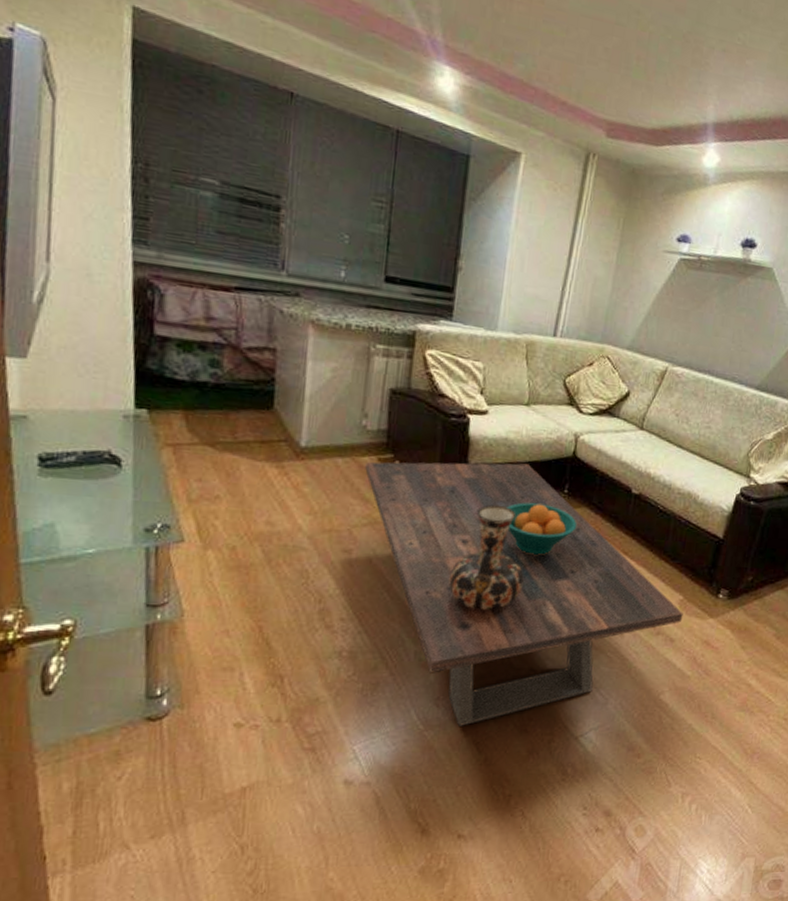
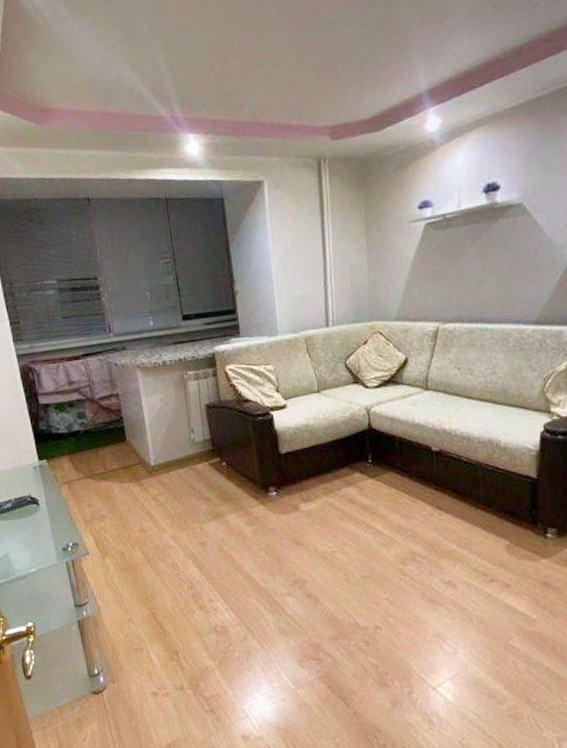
coffee table: present [365,462,683,726] -> none [200,443,514,684]
decorative vase: present [448,504,524,610] -> none [286,484,352,579]
fruit bowl: present [507,502,577,555] -> none [321,476,388,523]

